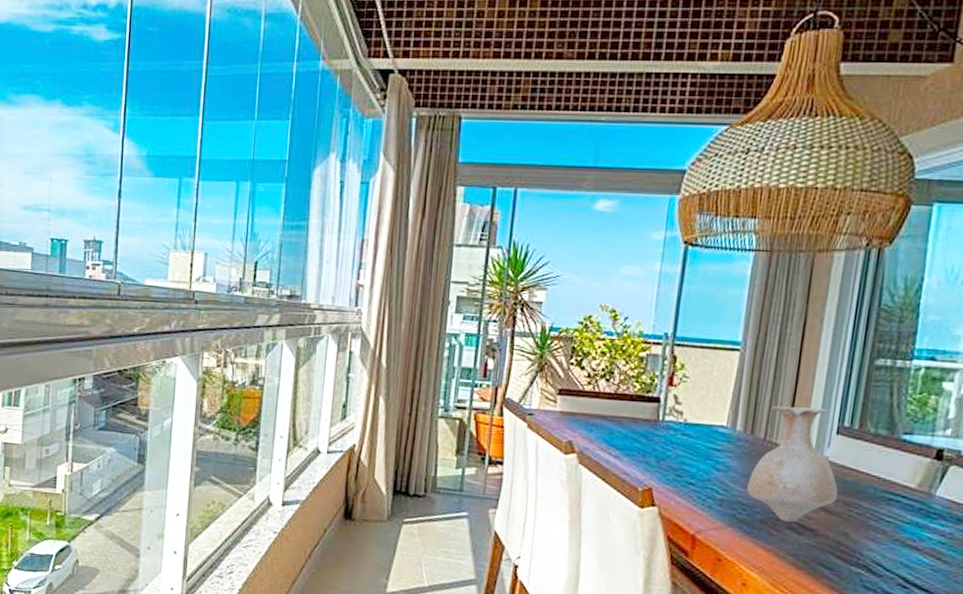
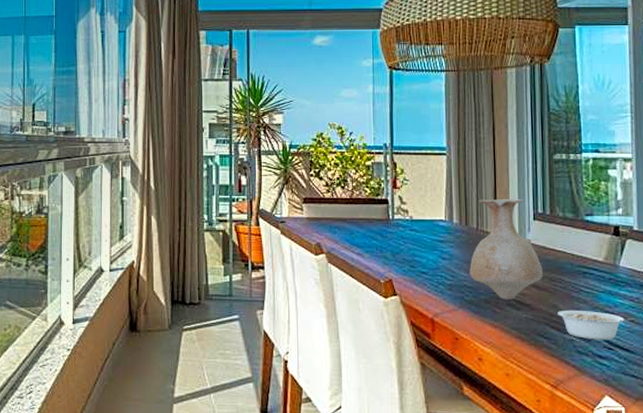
legume: none [847,539,942,578] -> present [558,310,635,340]

